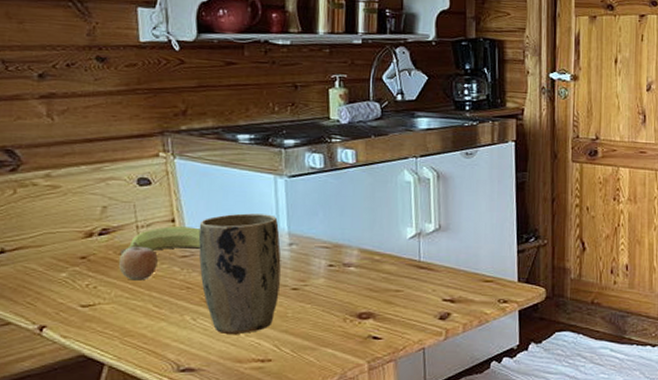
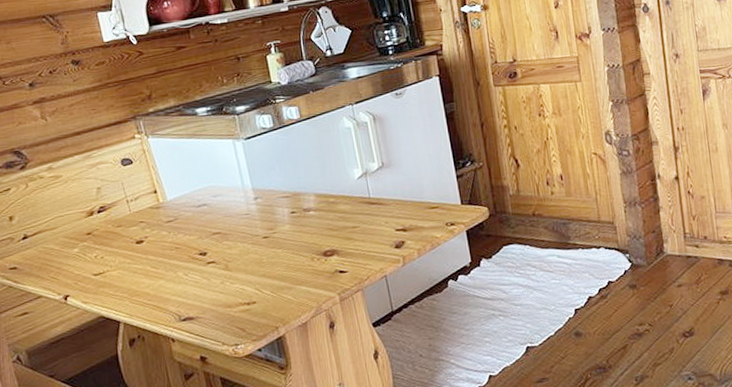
fruit: present [118,241,158,281] -> none [117,214,149,248]
banana: present [120,226,201,255] -> none [117,195,181,228]
plant pot: present [198,213,281,334] -> none [177,174,253,284]

